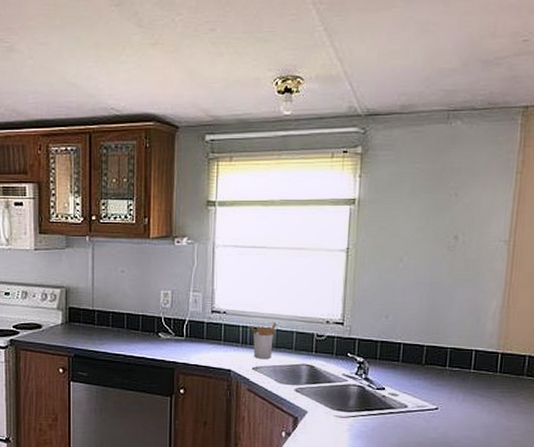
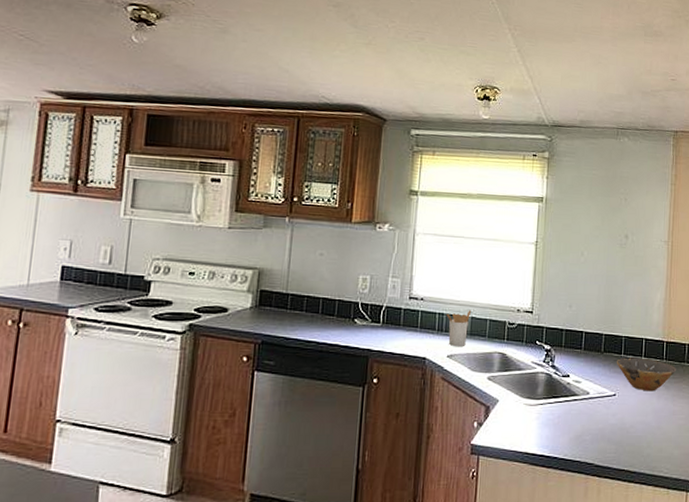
bowl: none [440,370,513,406] -> present [617,357,677,391]

